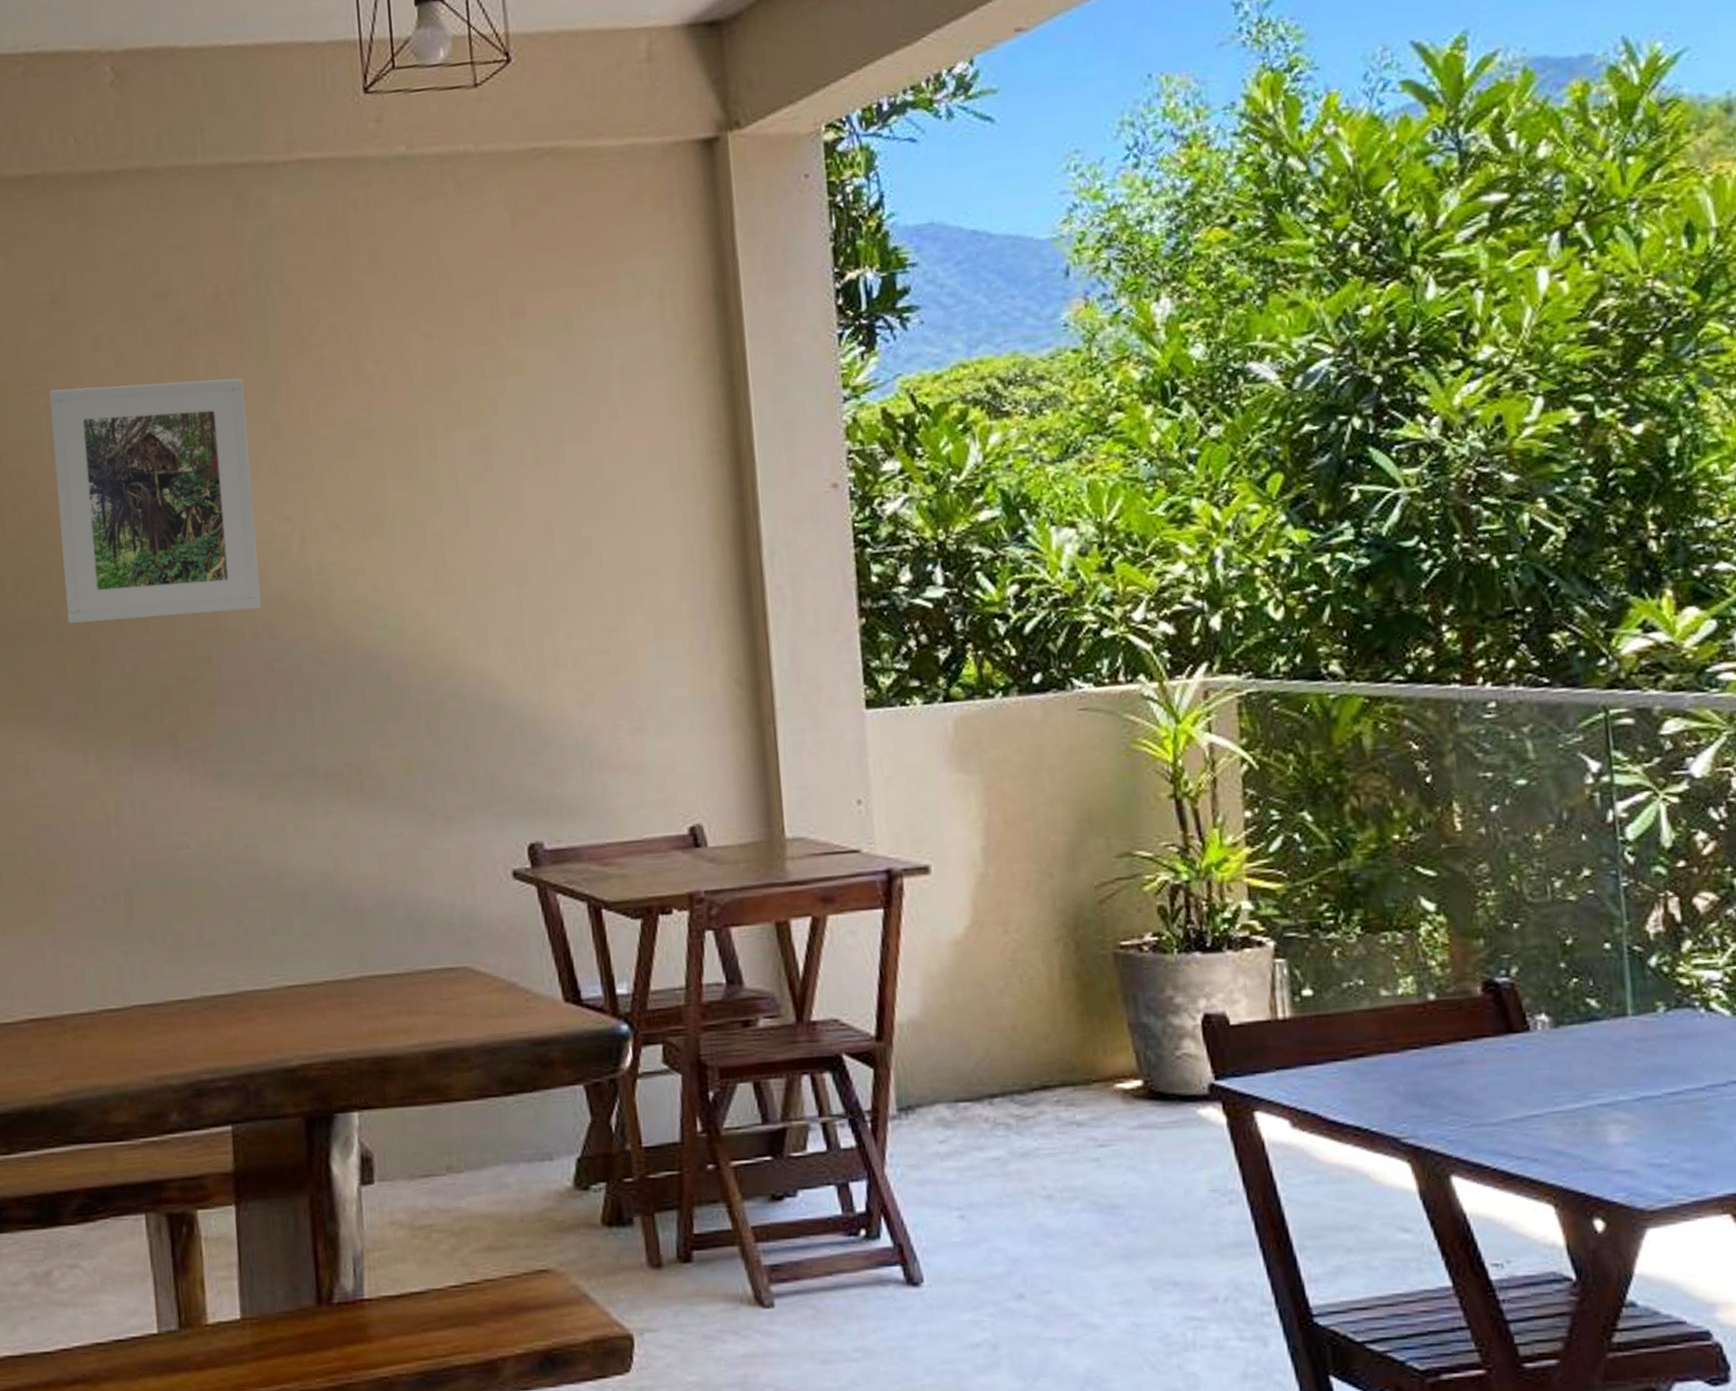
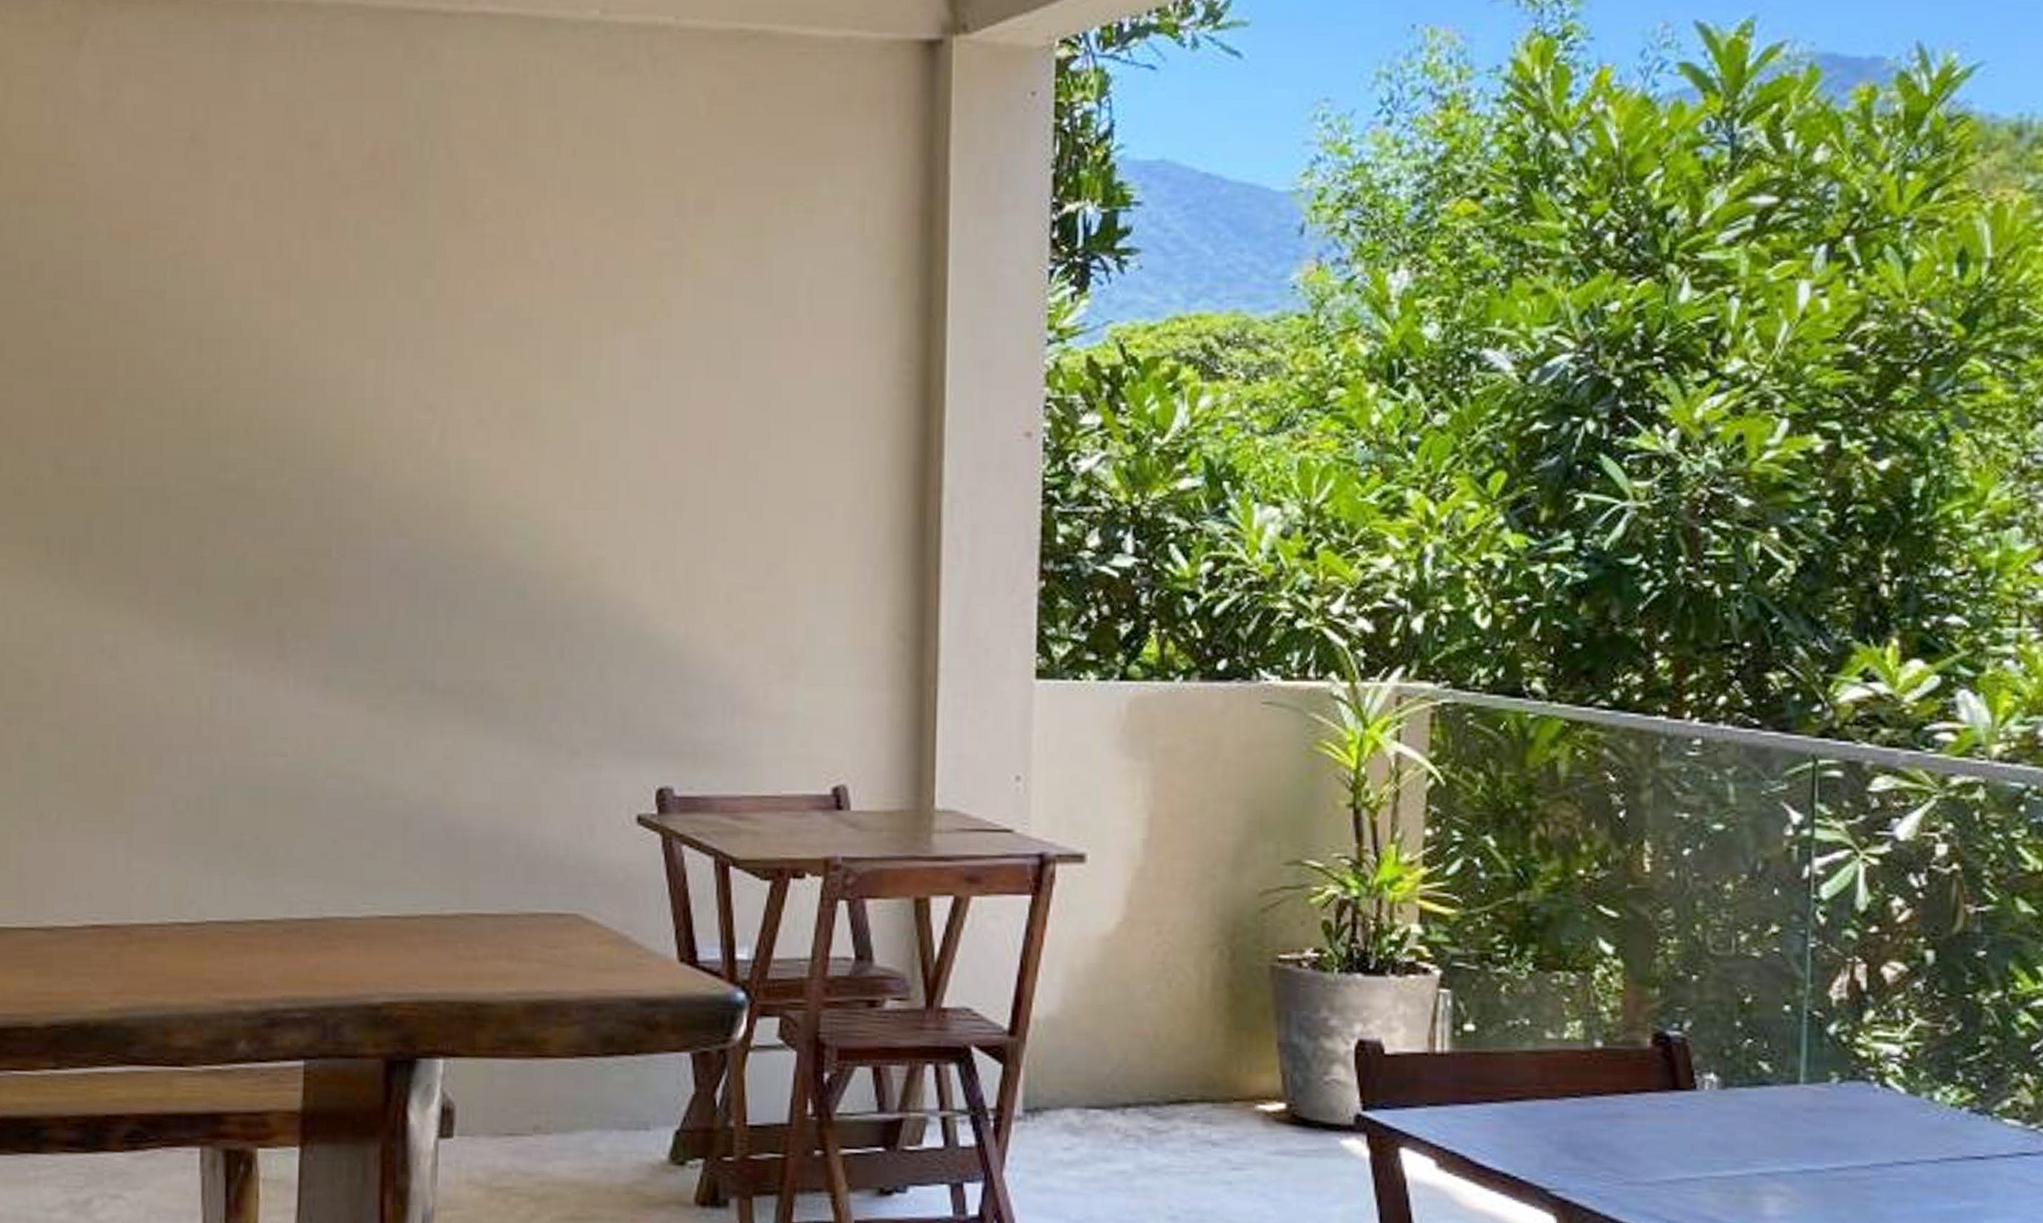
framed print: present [49,378,261,623] -> none [176,237,395,502]

